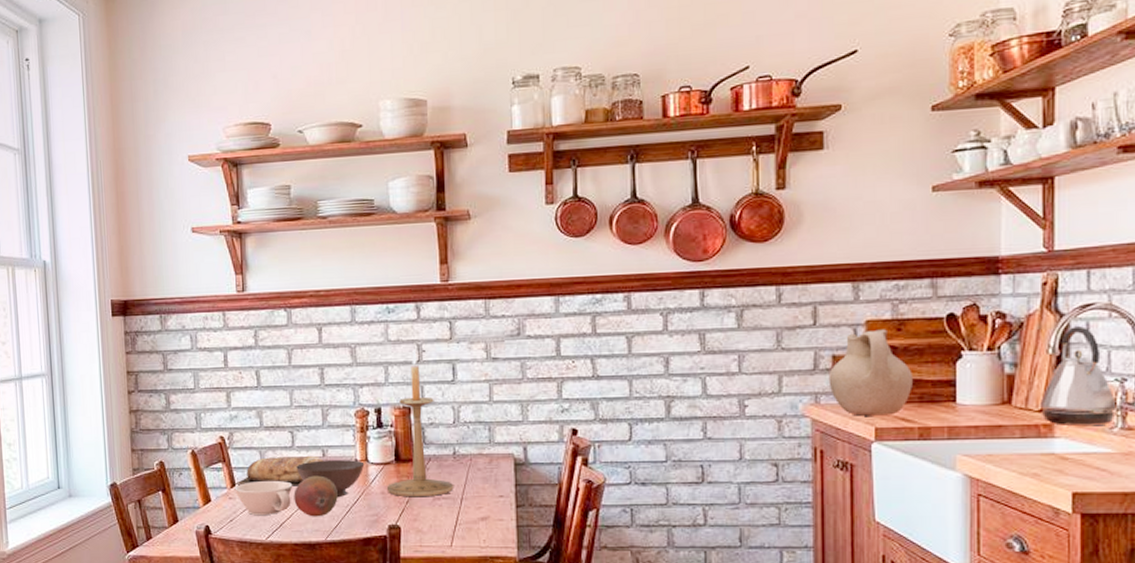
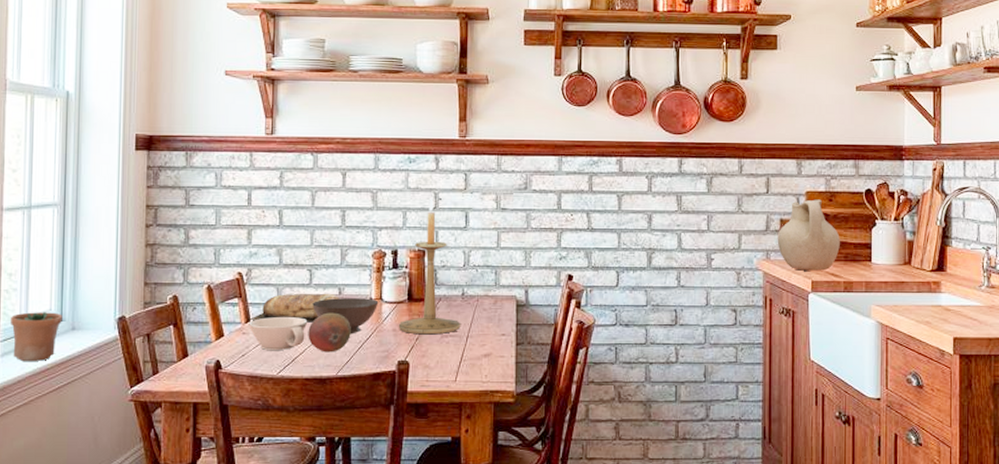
planter: none [13,480,60,527] -> present [10,312,62,361]
kettle: present [1039,326,1119,427] -> none [930,205,985,284]

